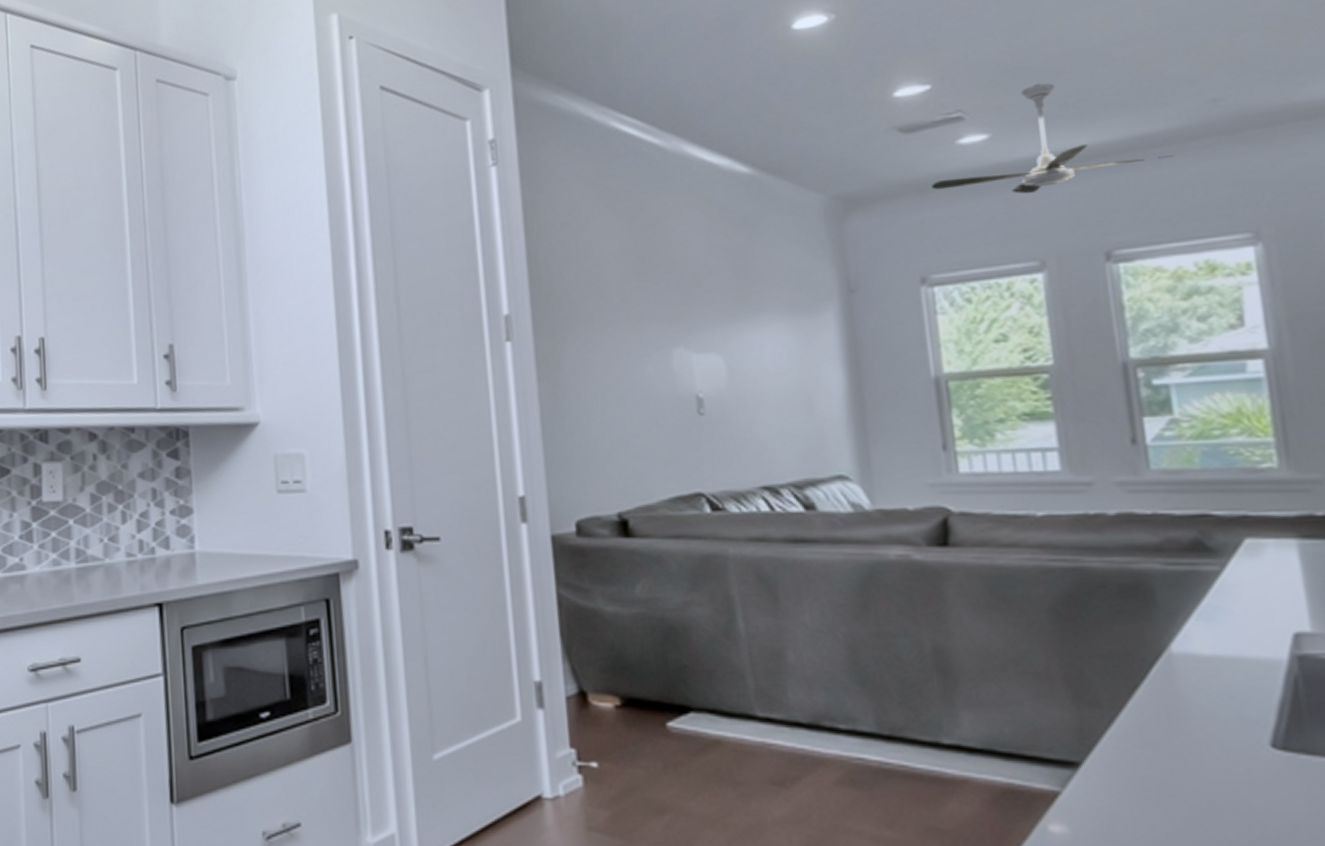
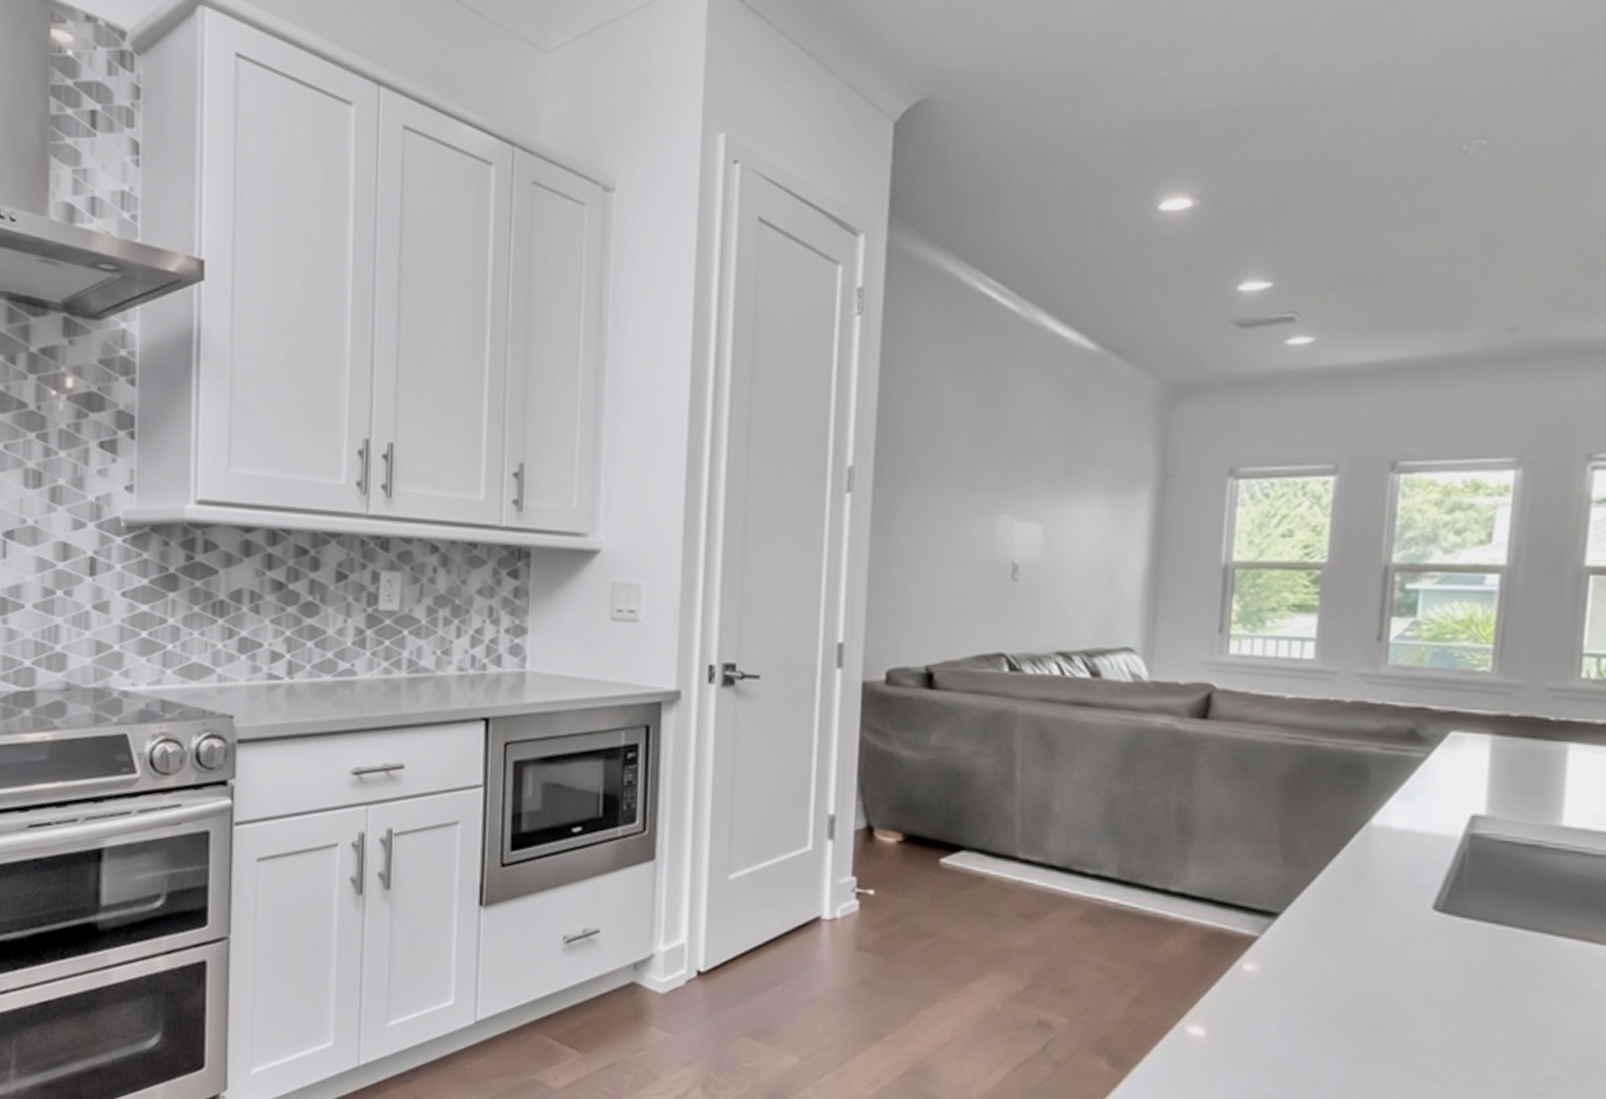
ceiling fan: present [931,83,1175,194] -> none [1254,294,1468,400]

